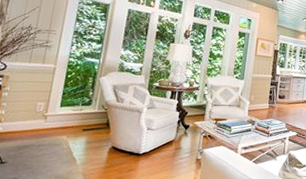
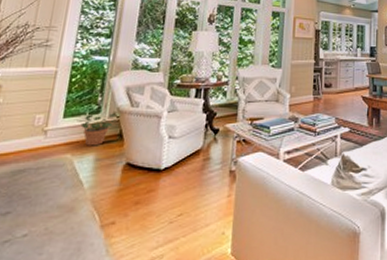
potted plant: none [75,105,105,131] -> present [80,113,117,146]

